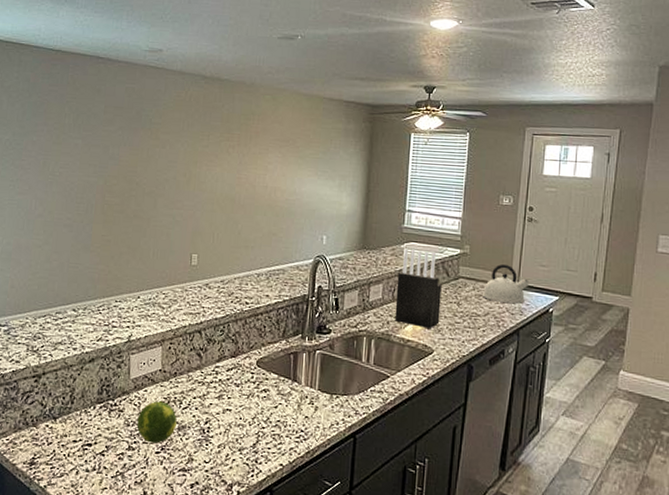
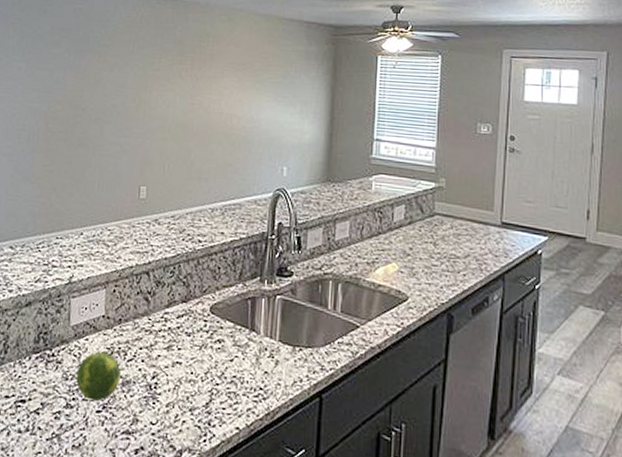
knife block: present [394,248,442,329] -> none [363,181,416,273]
kettle: present [481,263,530,303] -> none [460,199,514,244]

